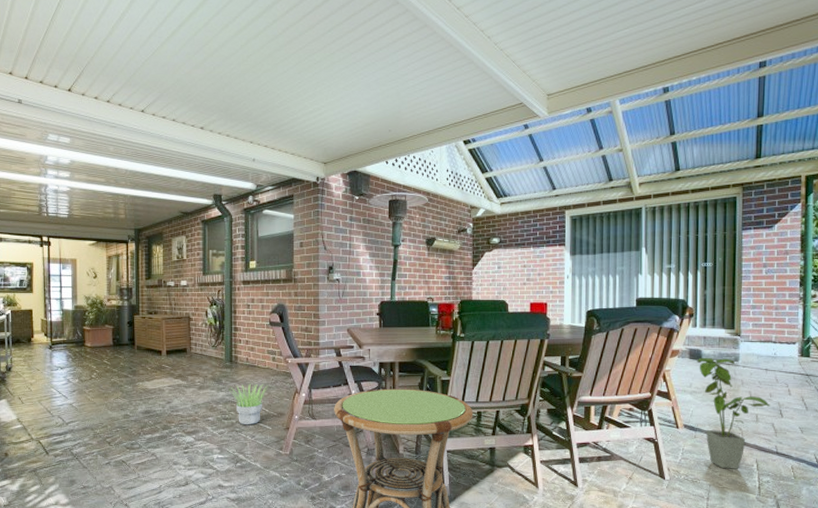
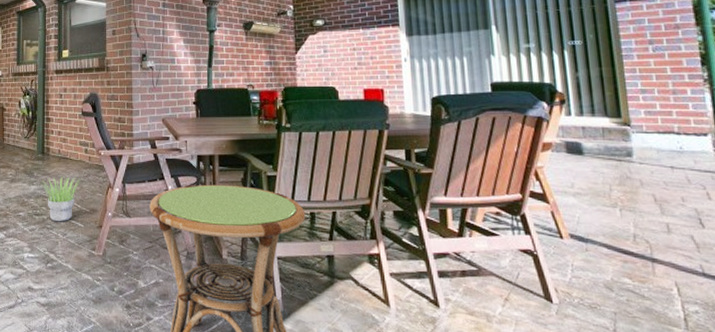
house plant: present [697,357,771,469] -> none [576,151,686,294]

